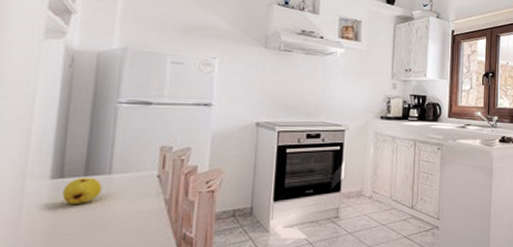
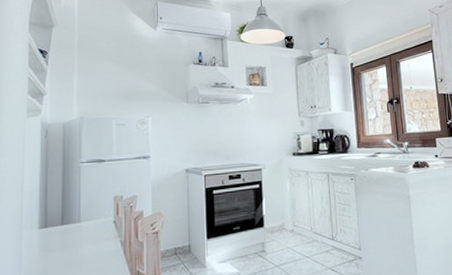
fruit: present [62,177,102,206] -> none [48,225,74,250]

